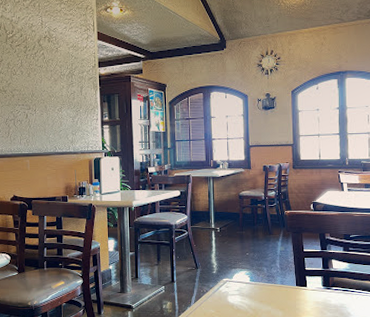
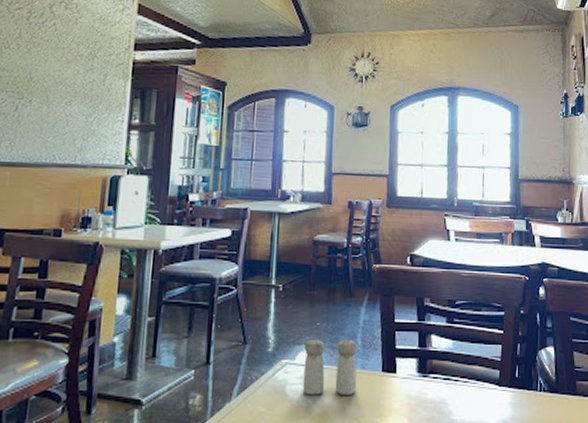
salt and pepper shaker: none [239,264,278,302] -> present [302,340,358,395]

